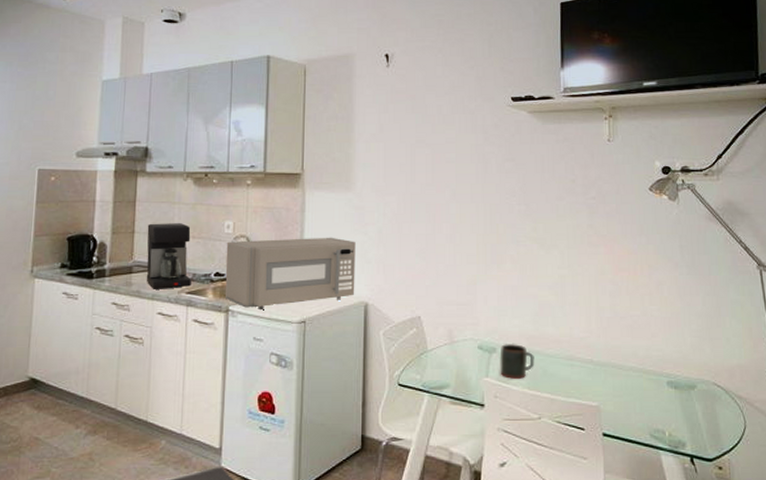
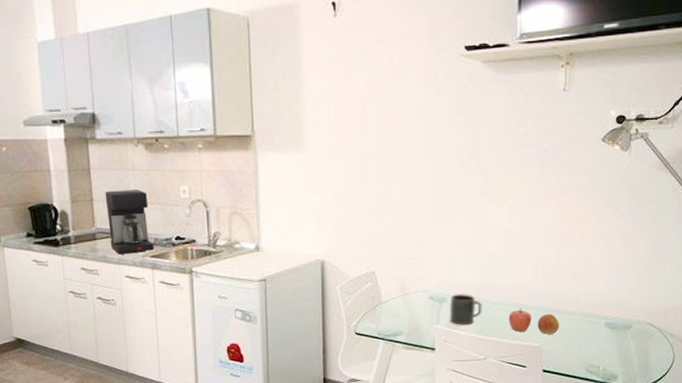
microwave: present [225,237,356,311] -> none [184,198,312,271]
fruit: none [563,361,588,388] -> present [509,308,531,332]
fruit: none [594,369,619,392] -> present [537,314,560,334]

